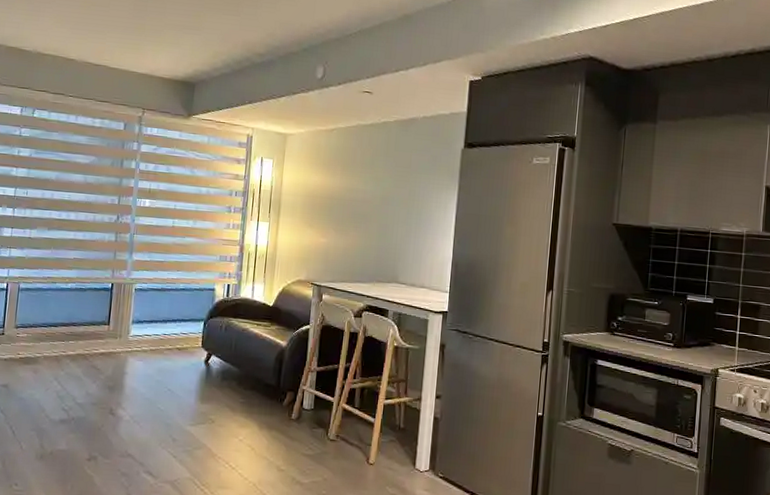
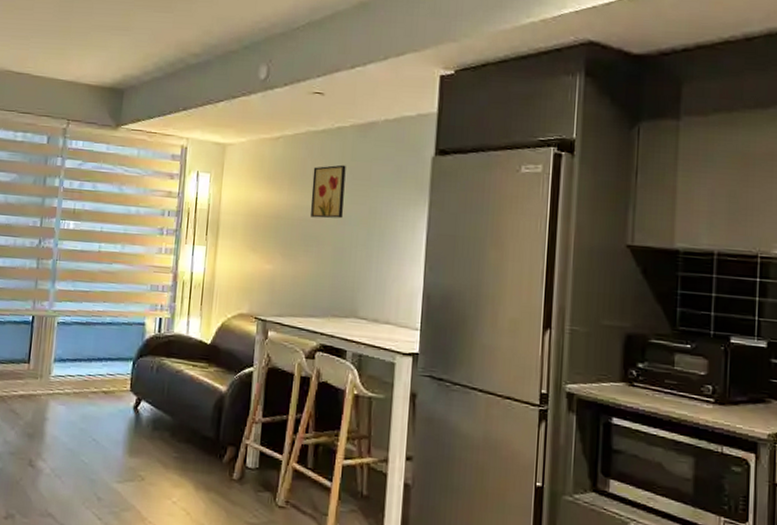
wall art: none [359,154,390,200] -> present [310,164,346,219]

